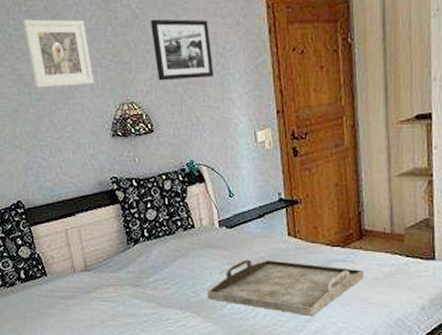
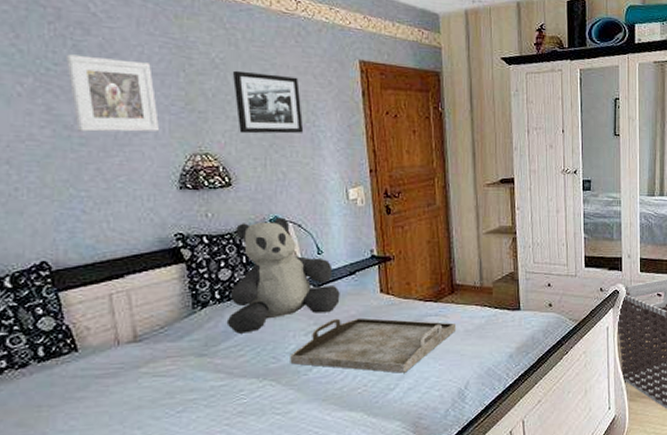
teddy bear: none [154,161,250,269] -> present [226,217,340,334]

